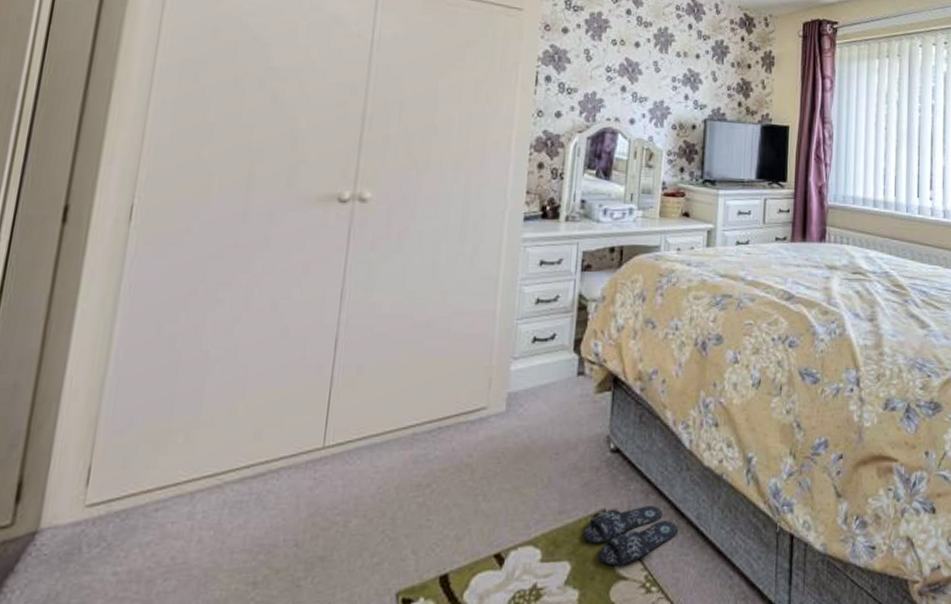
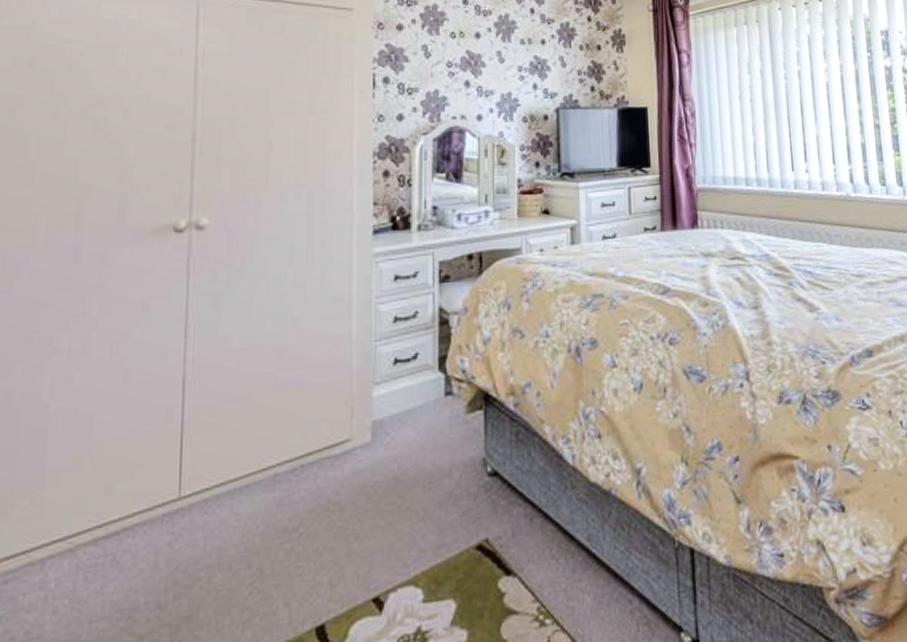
slippers: present [583,506,679,566] -> none [467,530,570,600]

